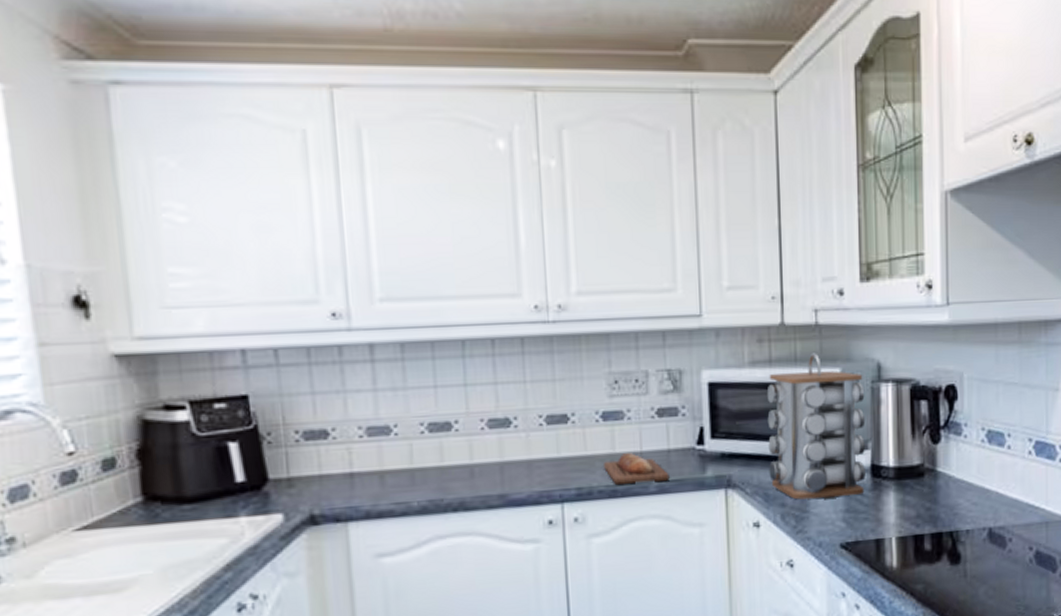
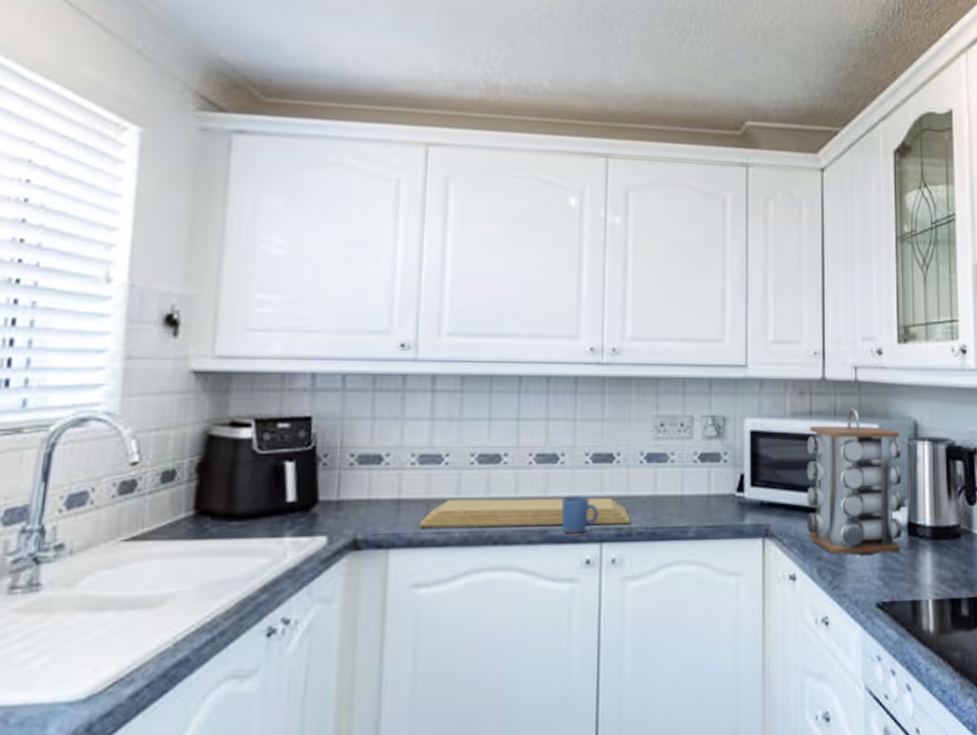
cutting board: none [374,458,591,500] -> present [418,497,631,528]
mug: none [518,458,557,497] -> present [561,496,598,534]
bread loaf: present [604,453,670,486] -> none [645,496,708,529]

